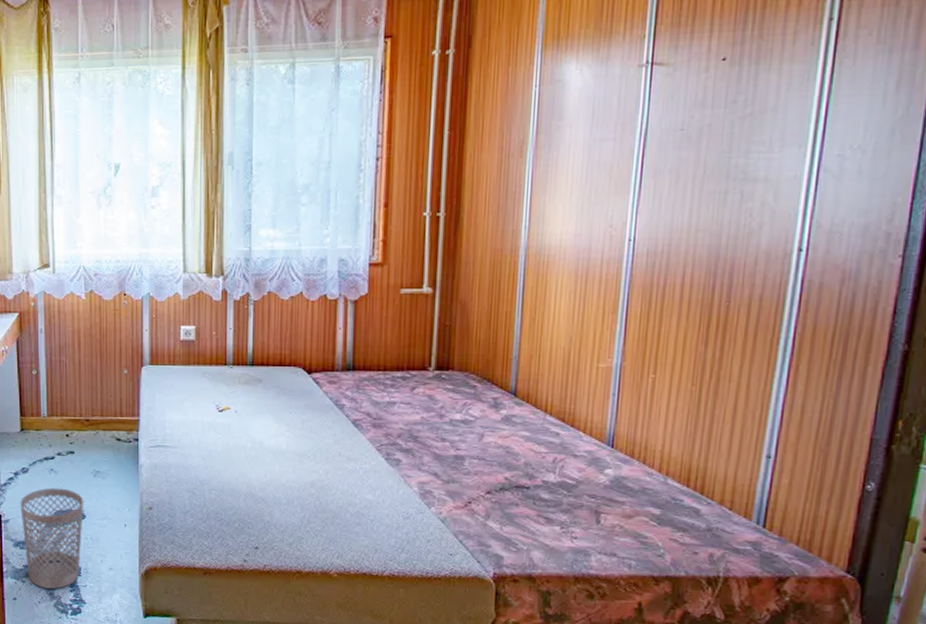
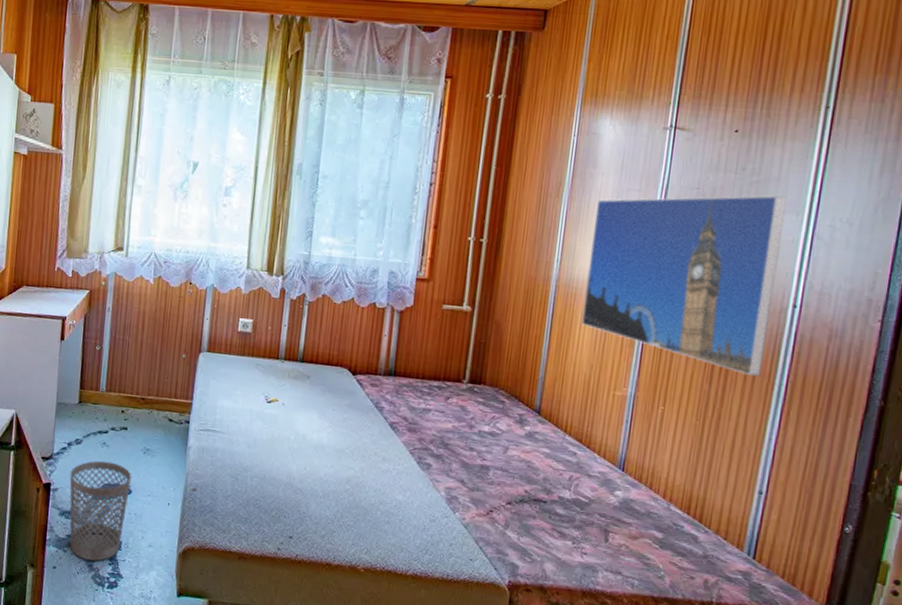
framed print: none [557,128,786,332] -> present [581,195,787,377]

